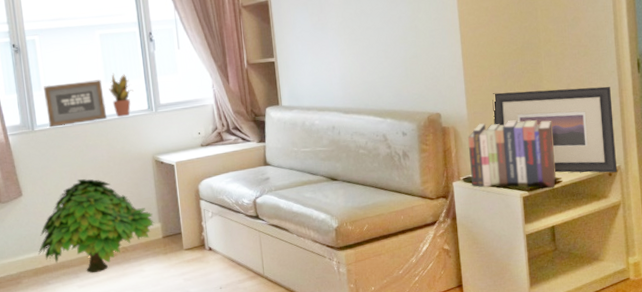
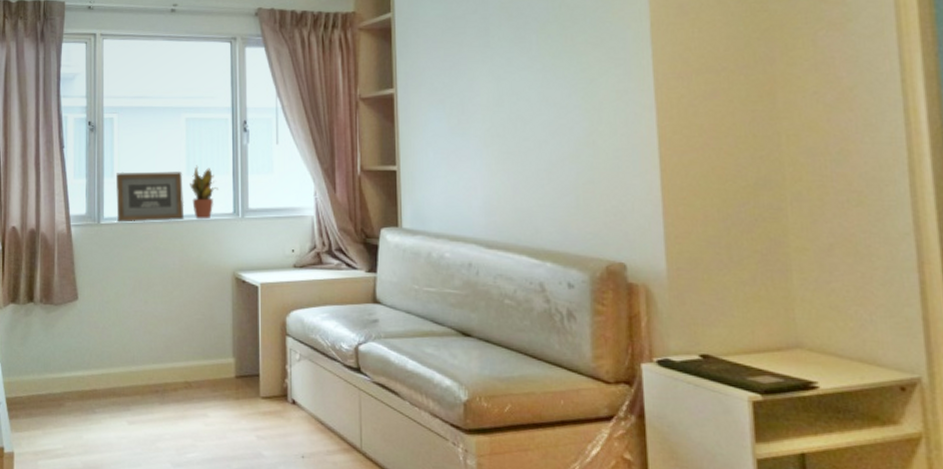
plant: present [38,179,154,273] -> none [86,289,227,408]
books: present [467,120,557,188] -> none [666,285,810,395]
picture frame: present [492,86,618,173] -> none [706,244,916,388]

